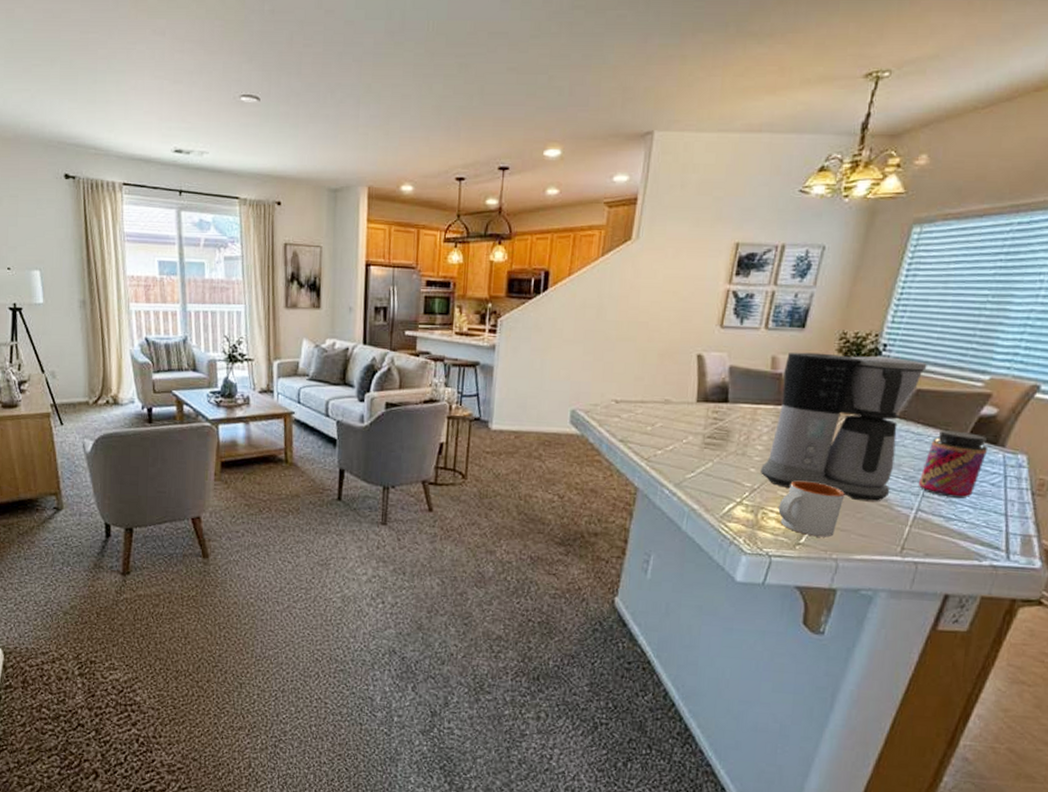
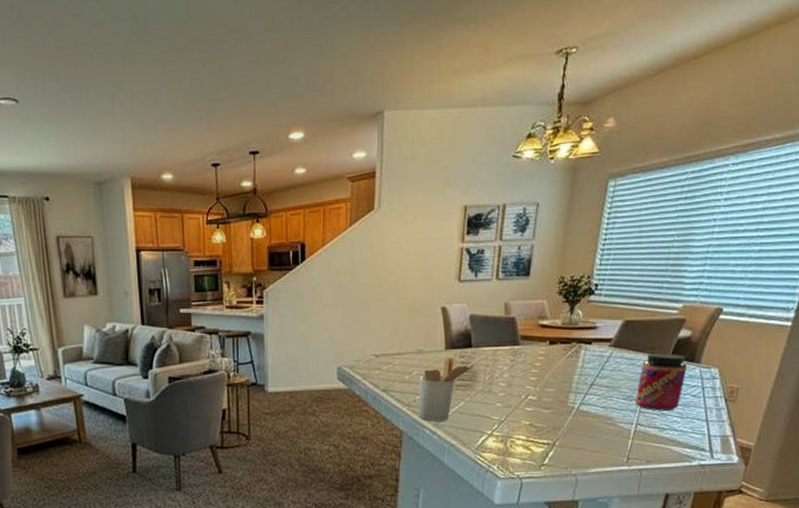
utensil holder: none [658,411,729,482] -> present [418,357,475,421]
coffee maker: present [759,352,927,503] -> none [504,295,632,422]
mug: present [778,480,845,538] -> none [523,409,577,457]

